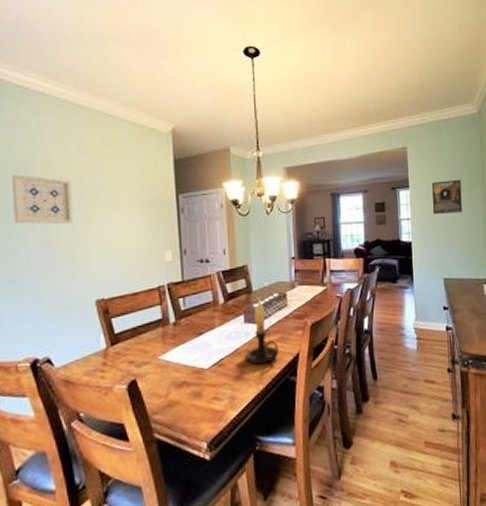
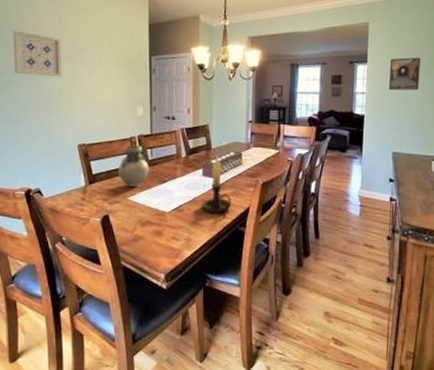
vase: none [146,294,182,343] -> present [118,145,149,186]

